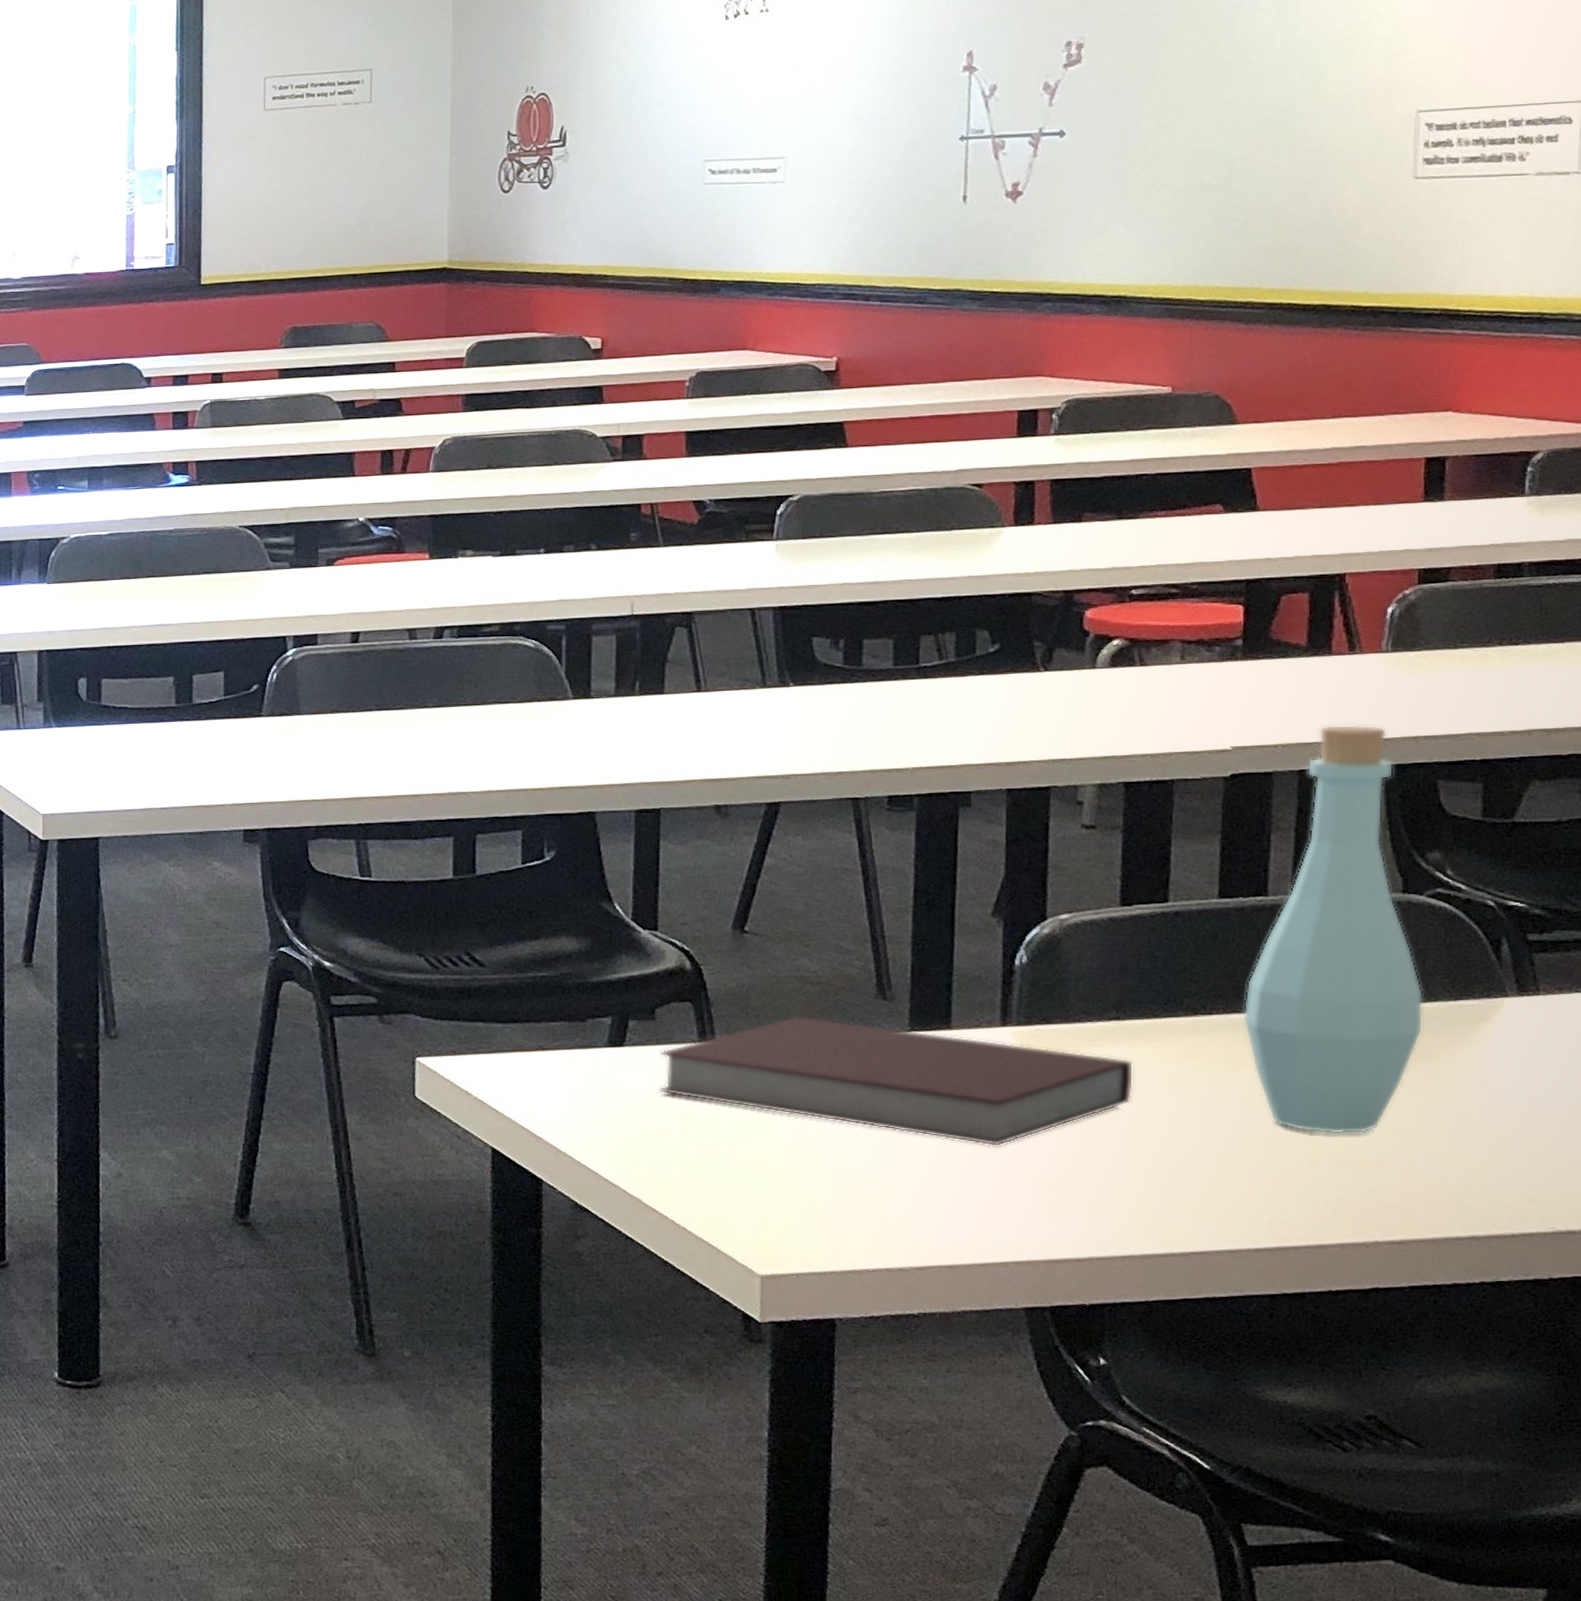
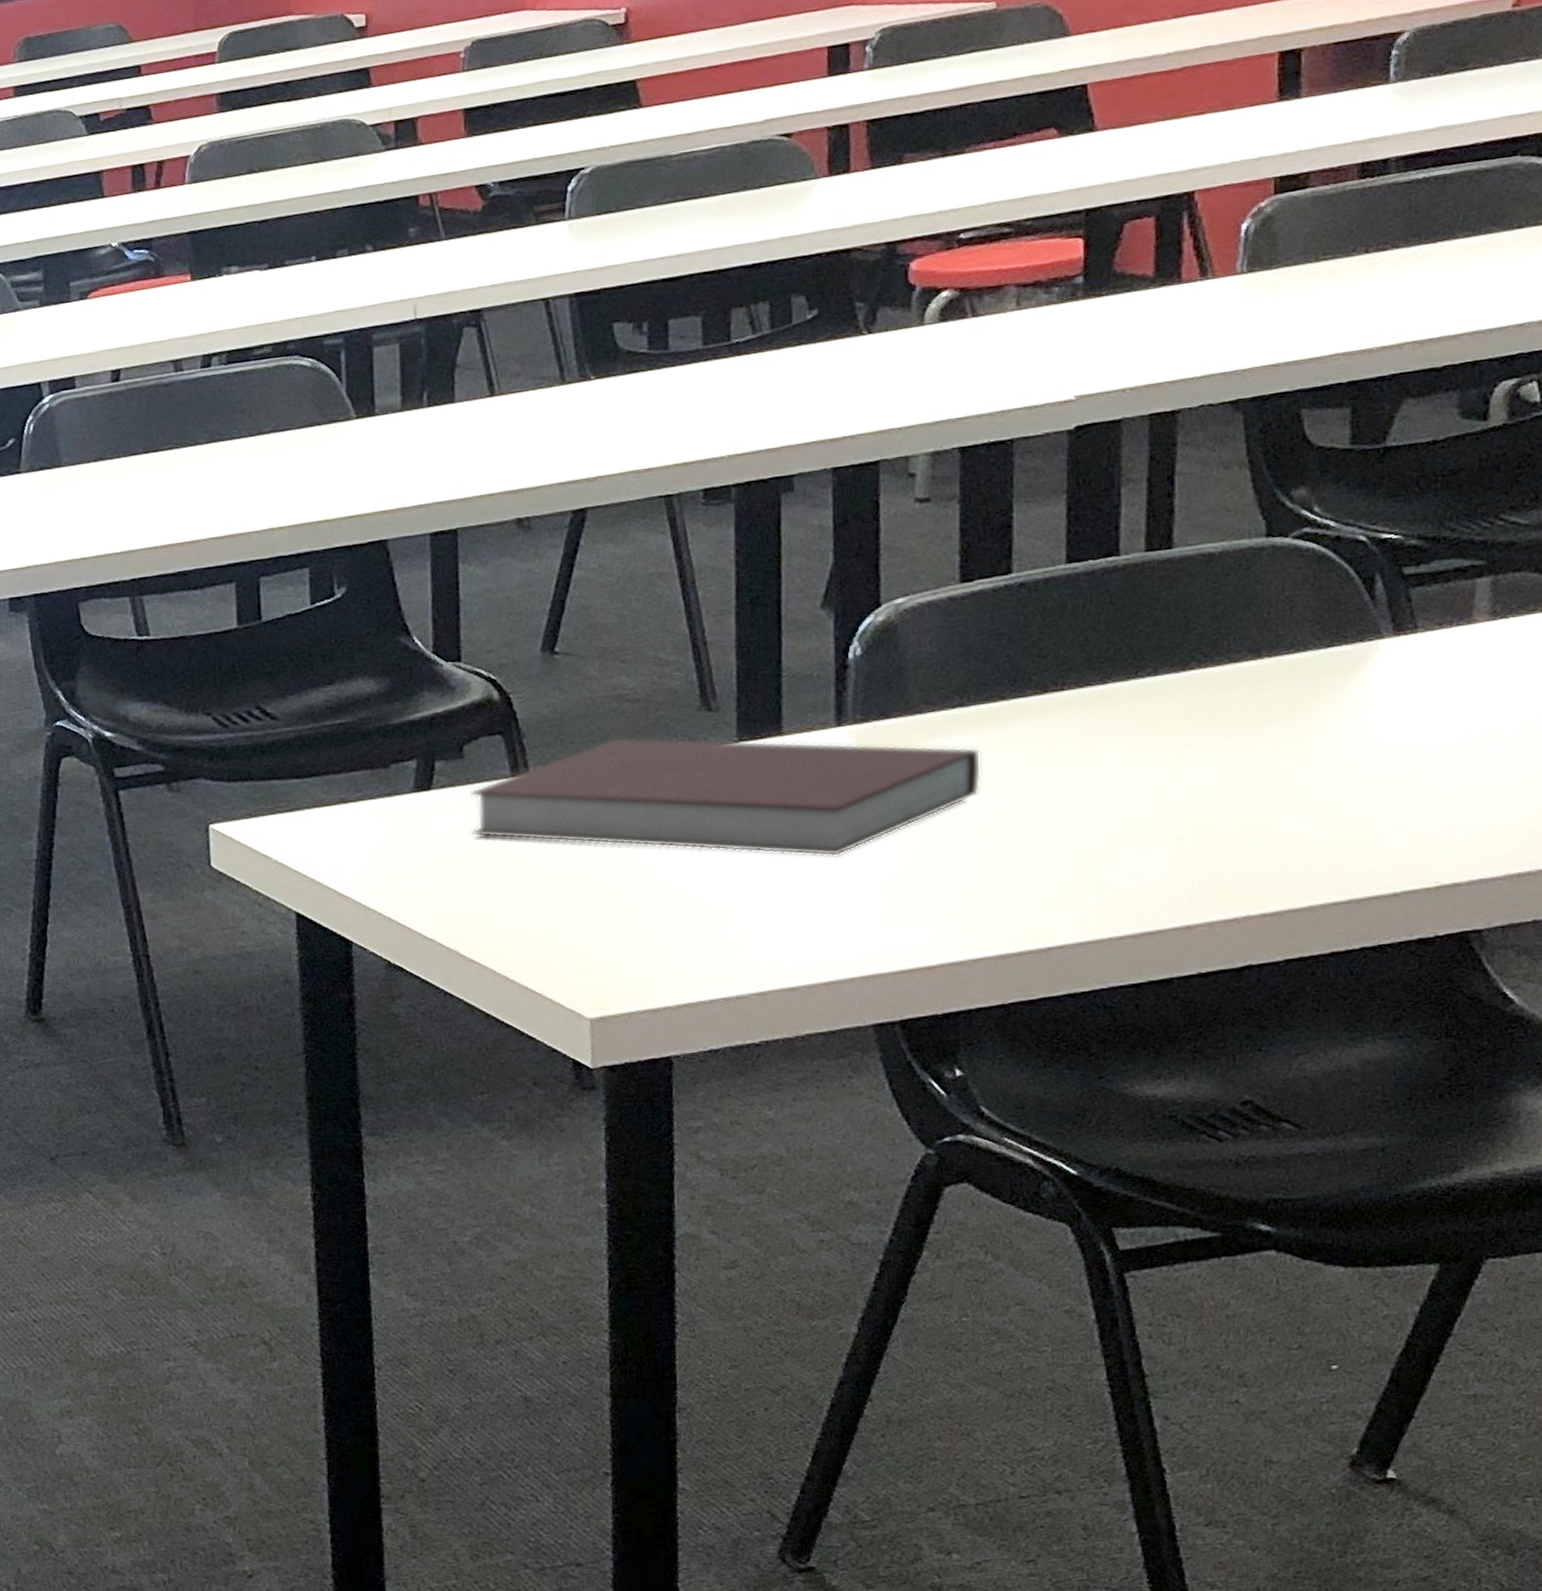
bottle: present [1243,724,1424,1134] -> none [1097,356,1293,807]

